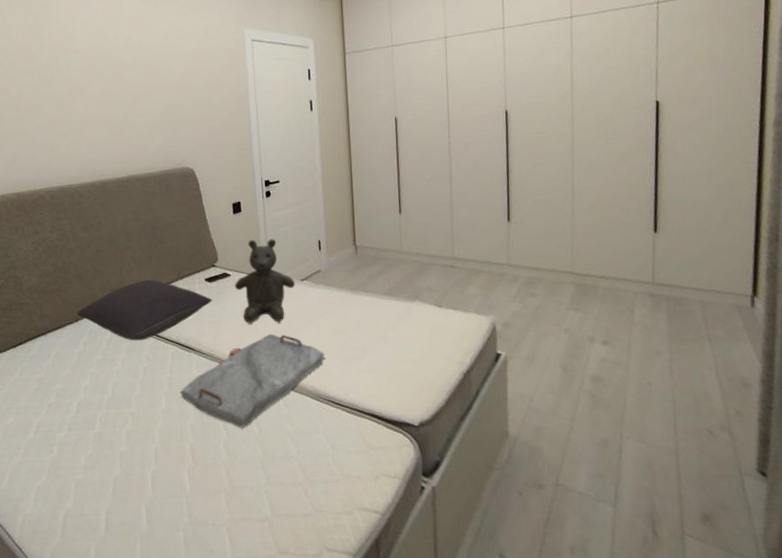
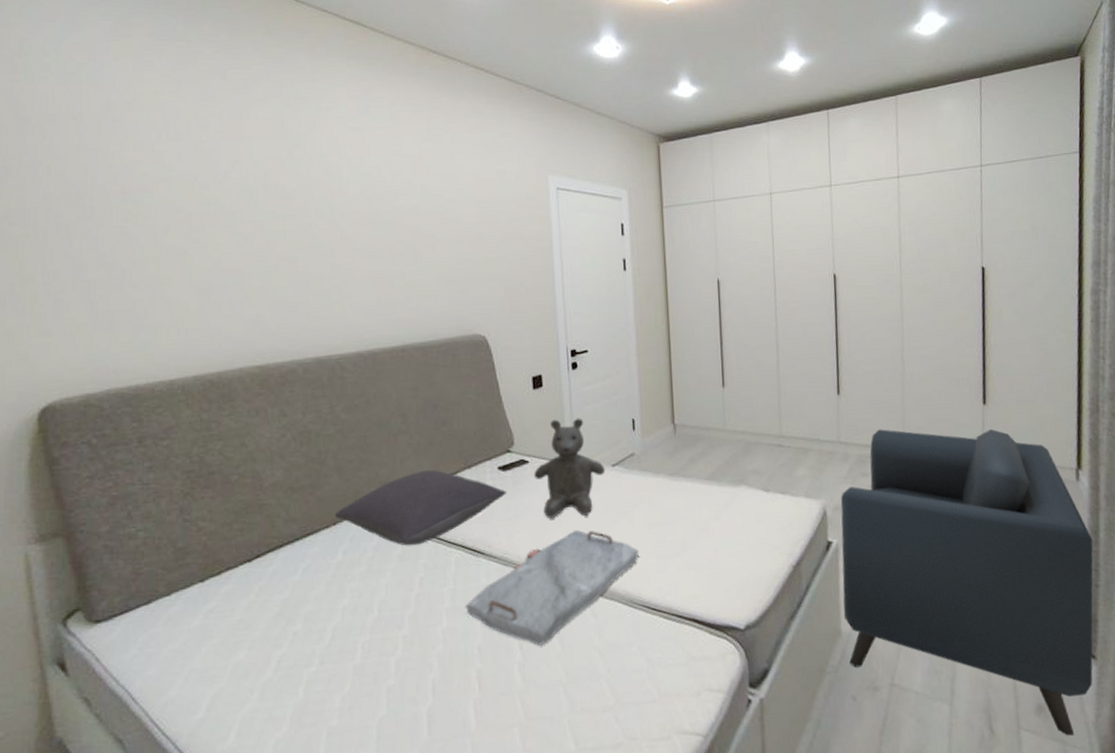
armchair: none [509,254,768,545] -> present [840,429,1093,736]

